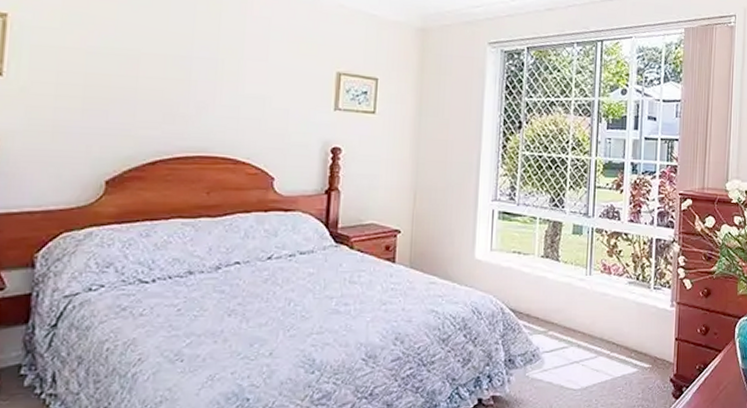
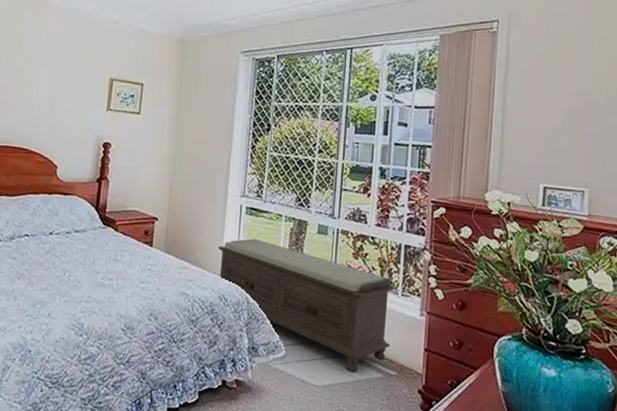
bench: none [469,245,648,372] -> present [218,239,395,373]

